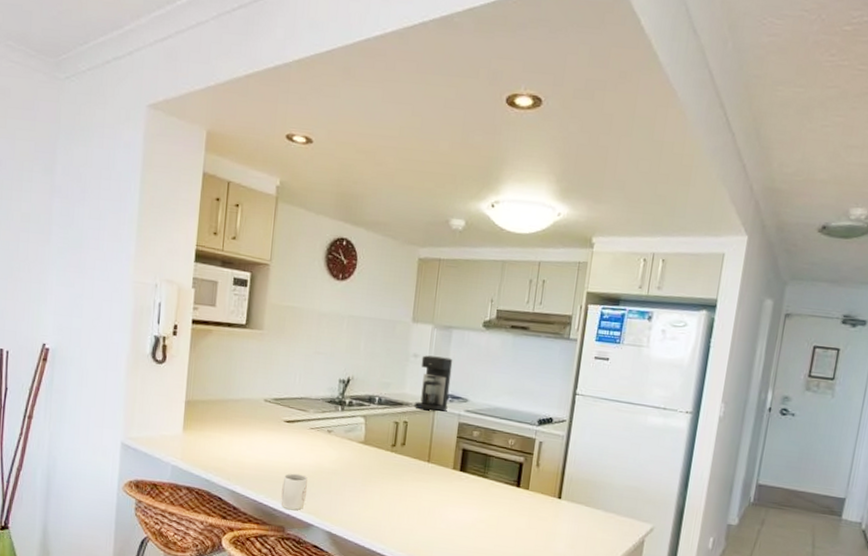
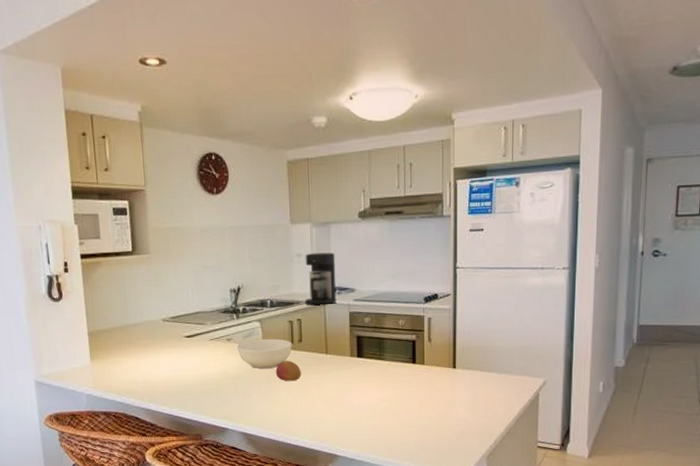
mug: present [281,473,308,511] -> none [192,384,218,418]
bowl: none [336,435,395,469] -> present [236,339,293,369]
fruit: none [372,462,400,486] -> present [275,360,301,381]

